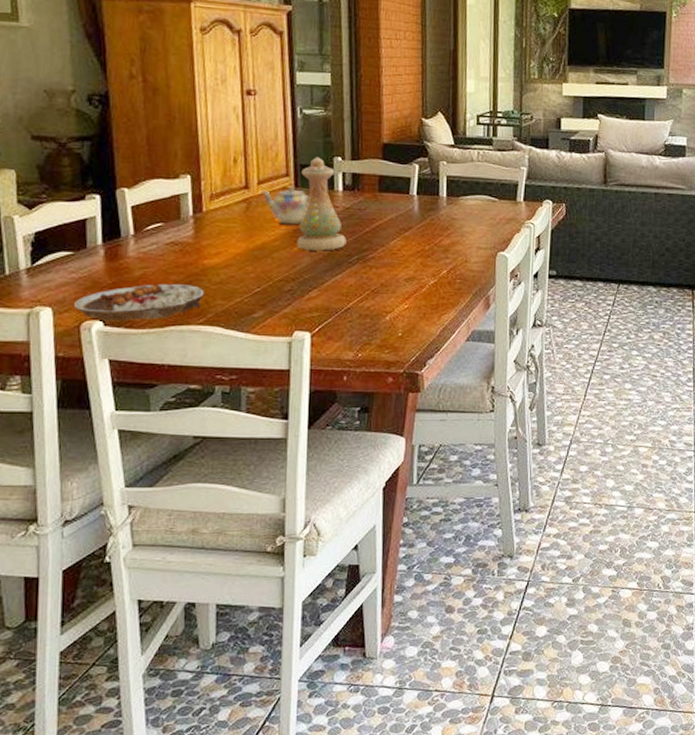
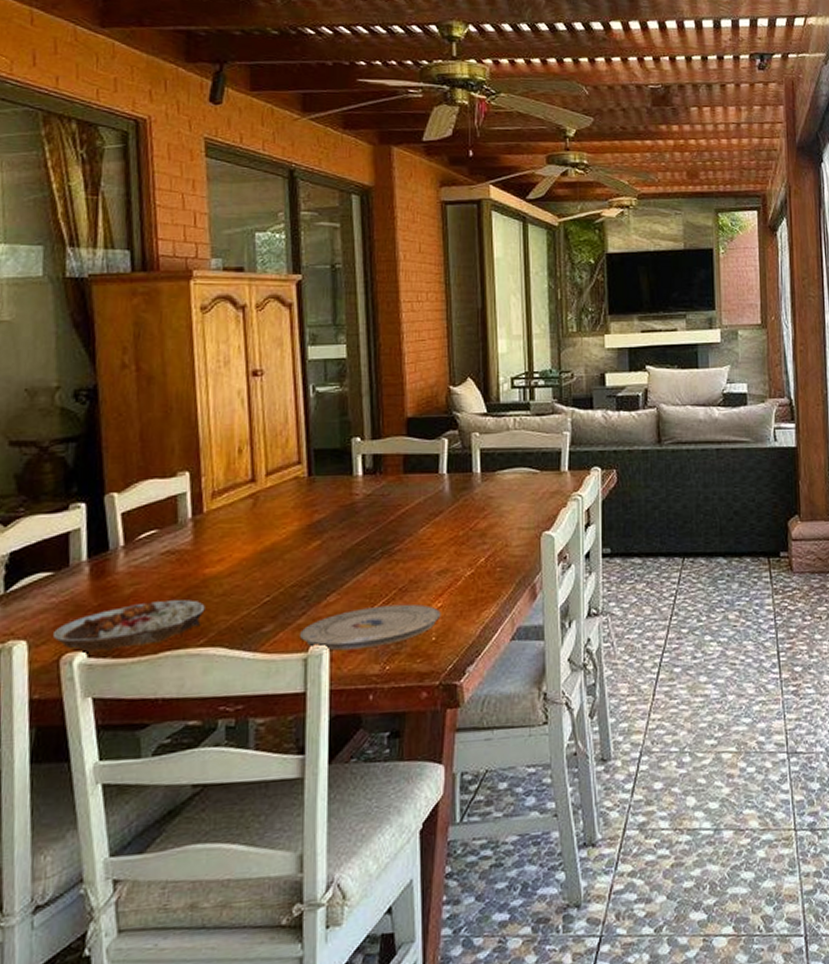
teapot: present [262,186,311,225] -> none [271,475,326,520]
plate: none [286,303,407,338] -> present [300,604,441,651]
vase: present [297,157,347,251] -> none [311,439,368,548]

